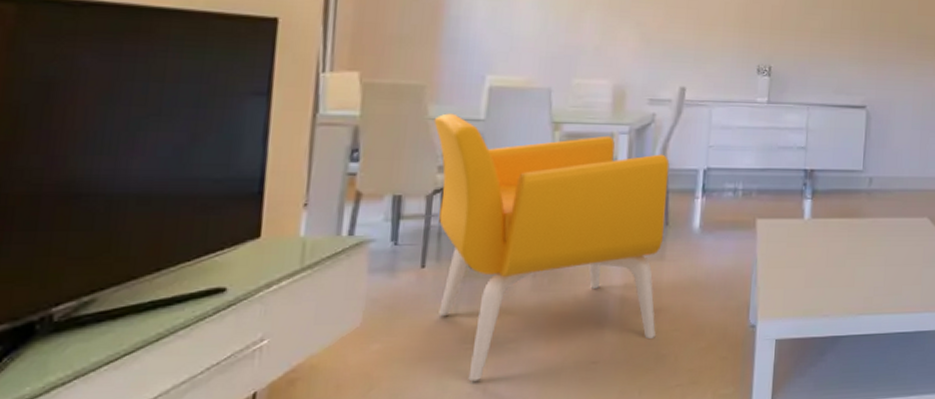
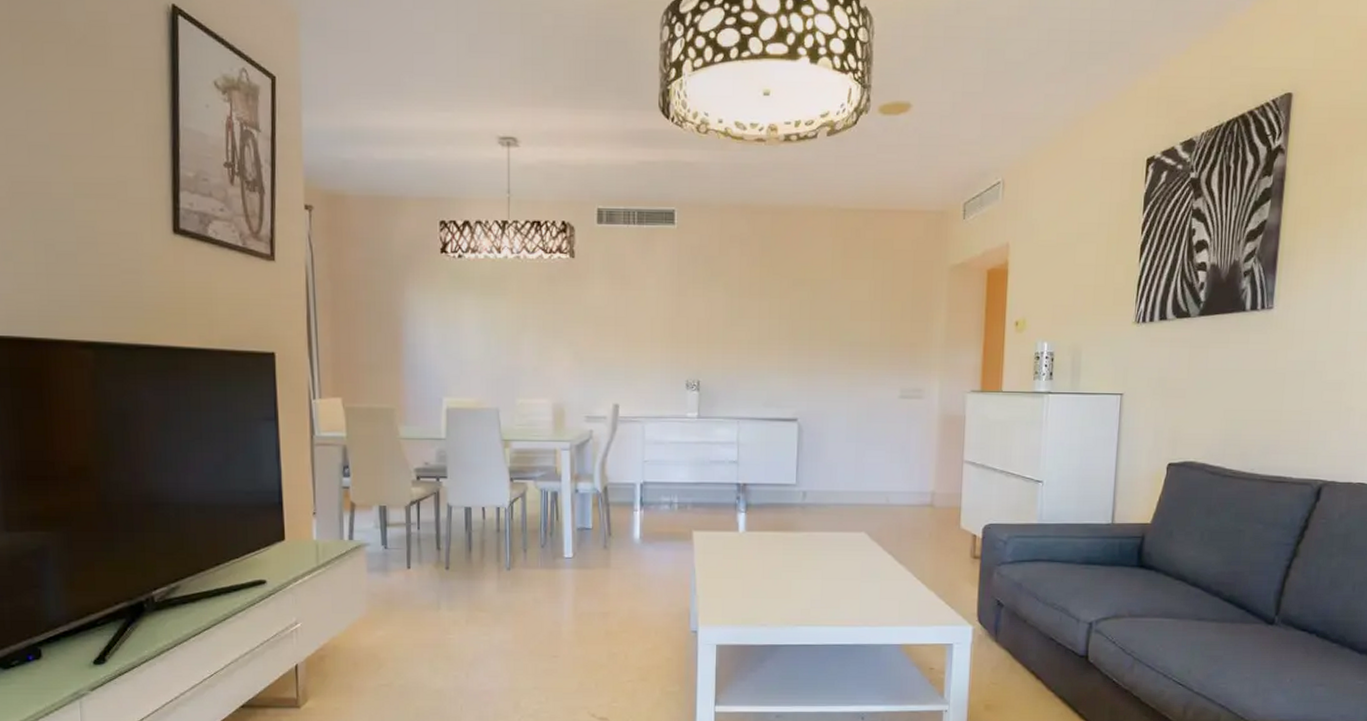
armchair: present [433,113,670,382] -> none [404,433,609,667]

